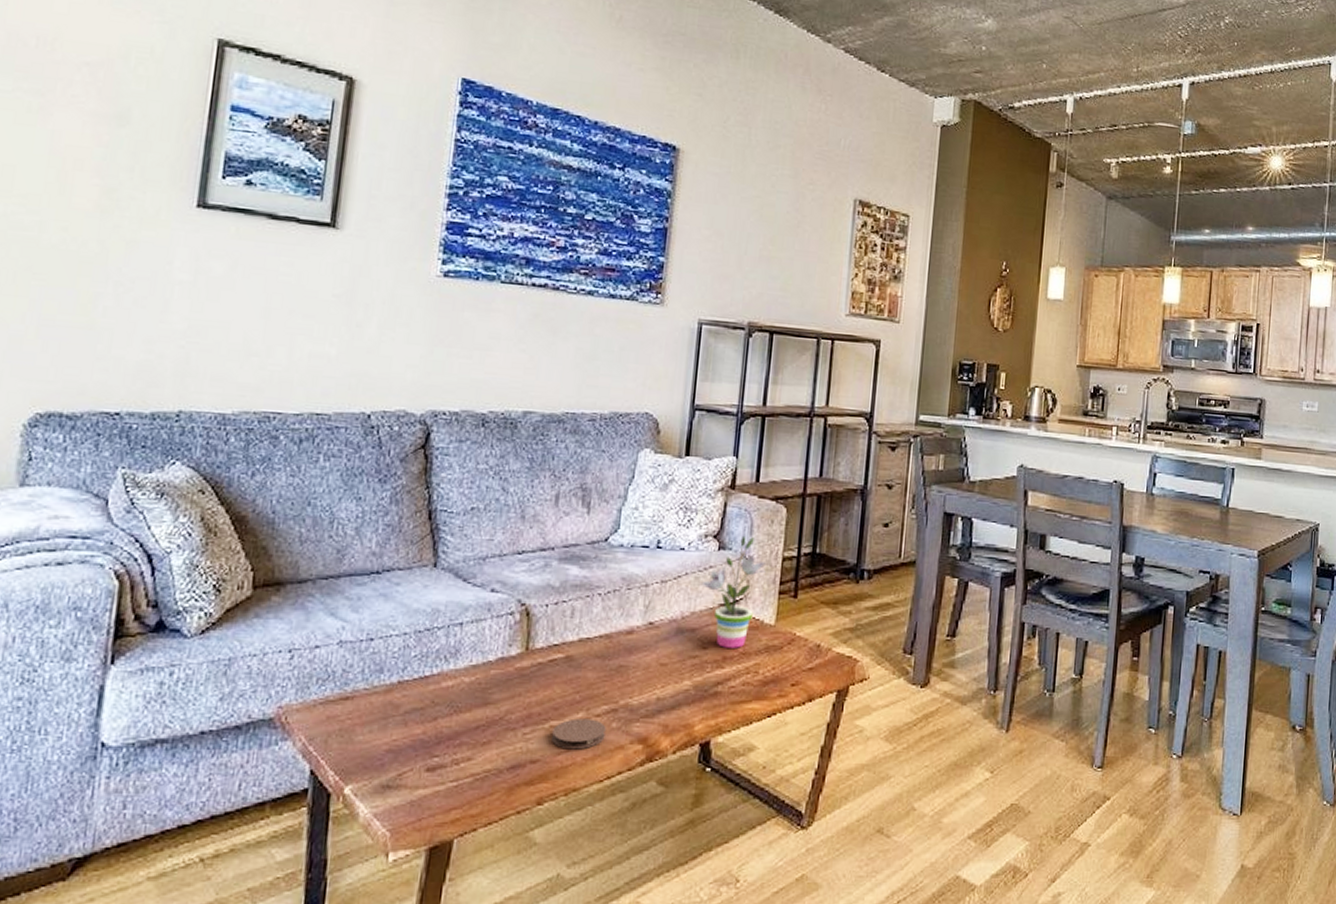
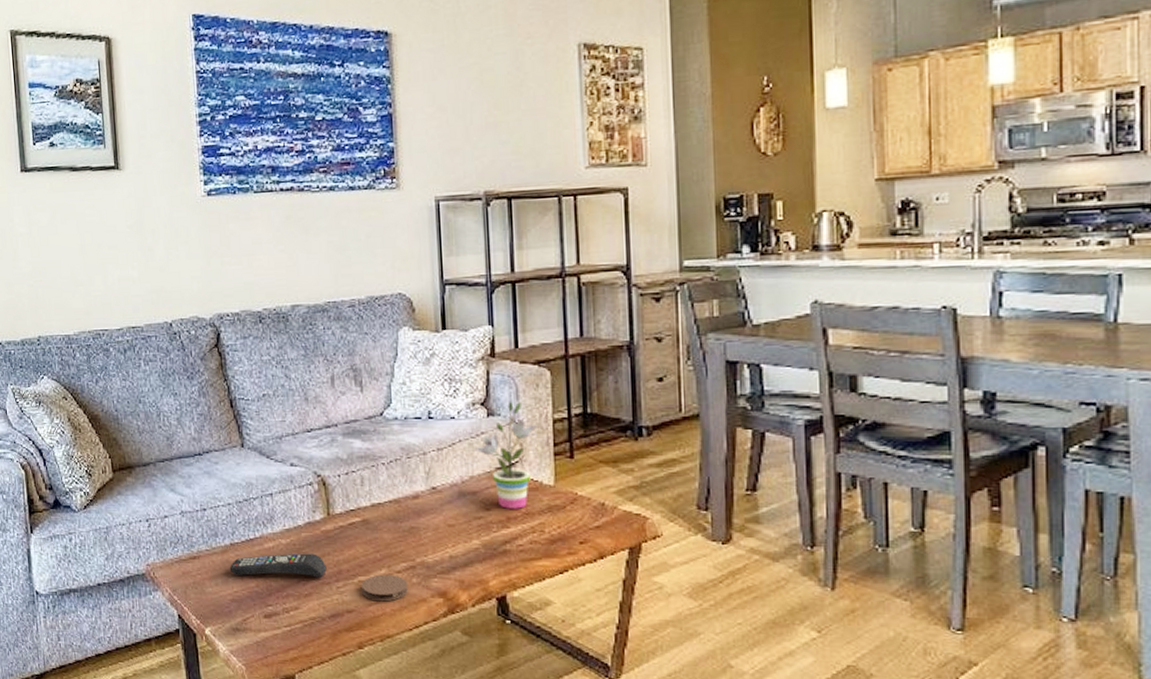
remote control: none [391,693,515,723] -> present [229,553,327,578]

